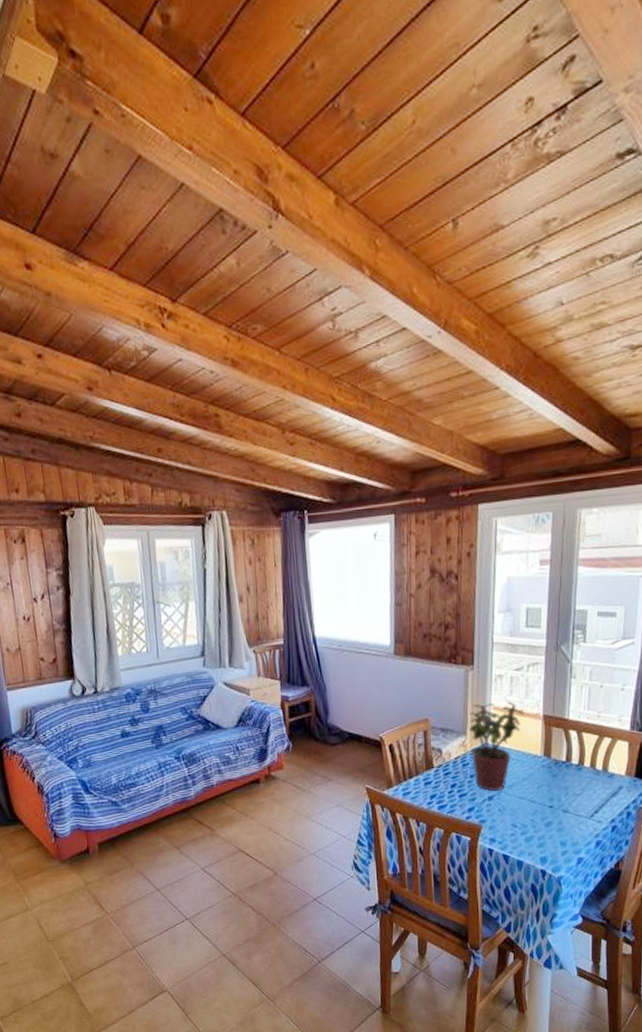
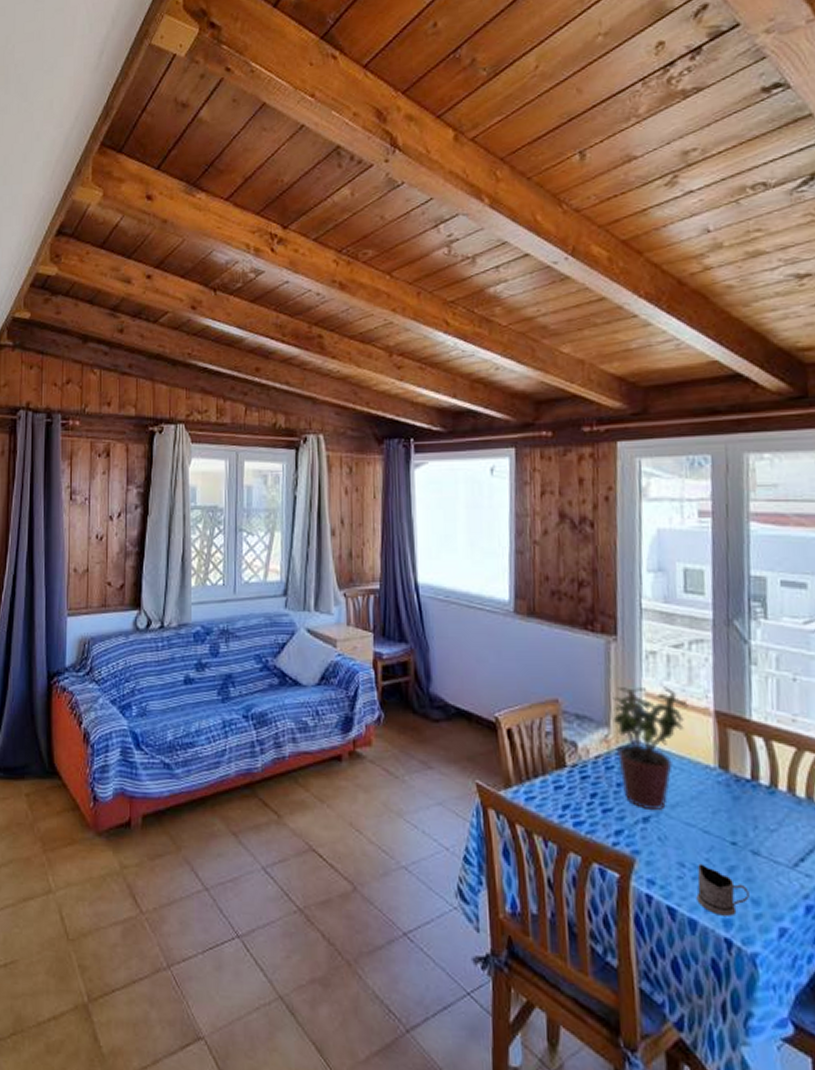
tea glass holder: none [523,823,559,856] -> present [696,863,749,916]

